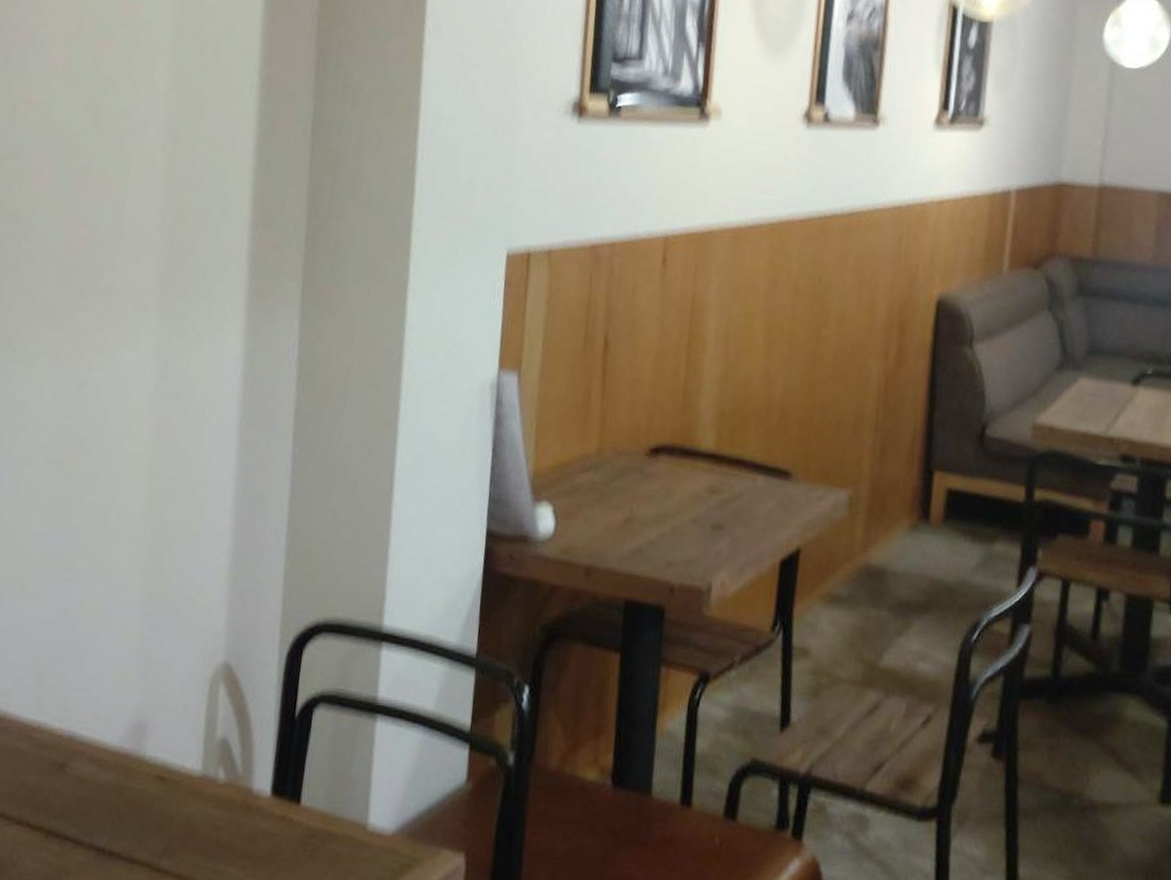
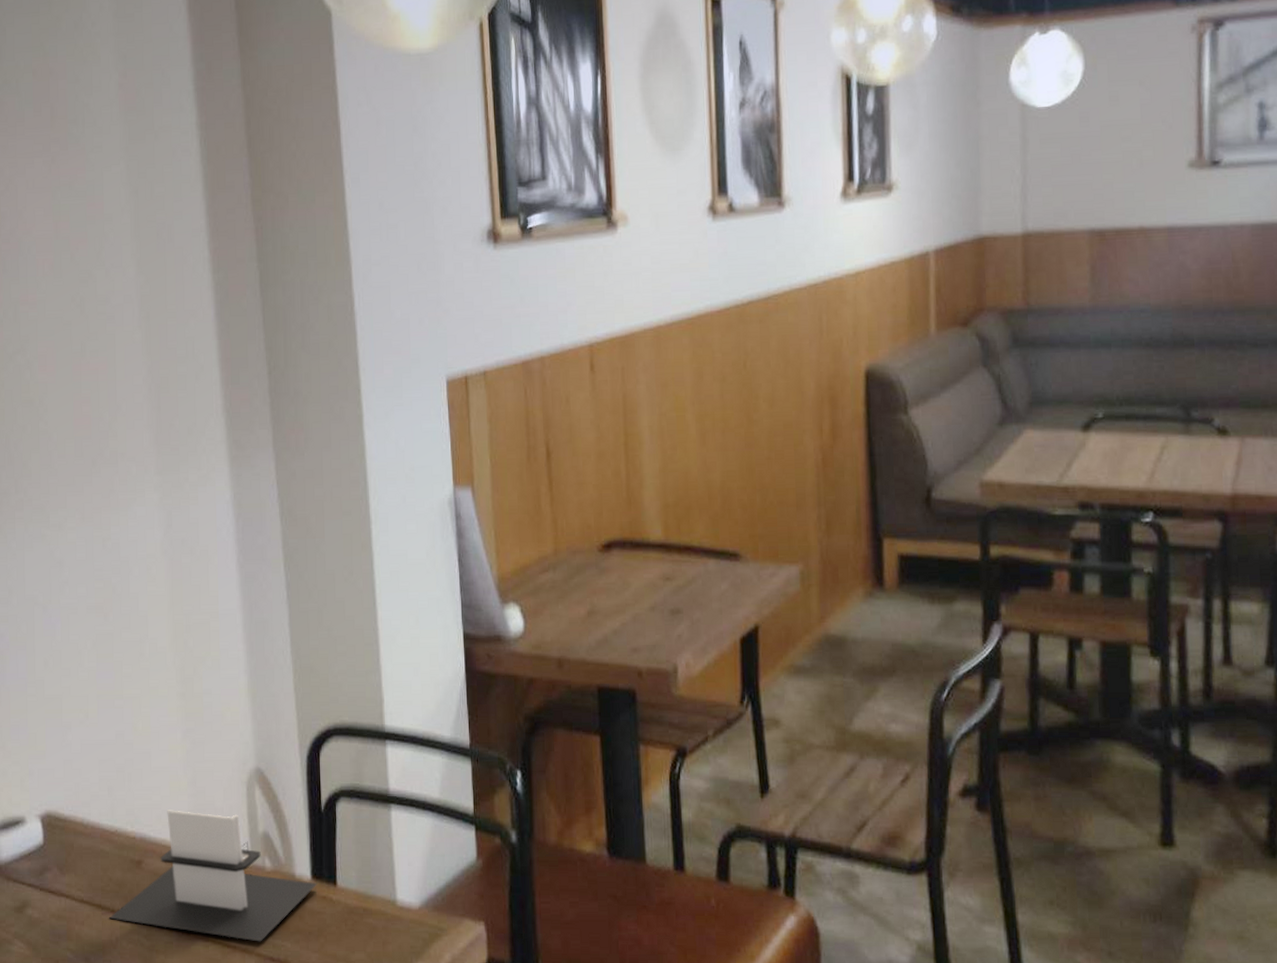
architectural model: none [13,705,278,866] -> present [109,810,317,942]

